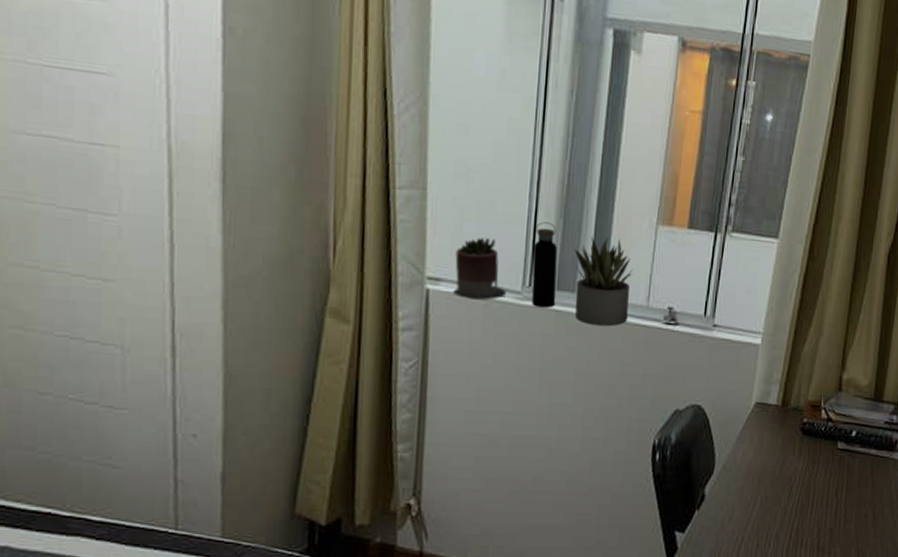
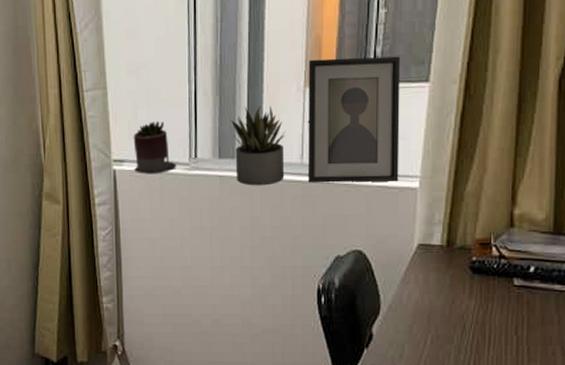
water bottle: present [531,222,558,309] -> none [195,100,219,176]
picture frame: none [653,196,754,337] -> present [307,56,401,183]

